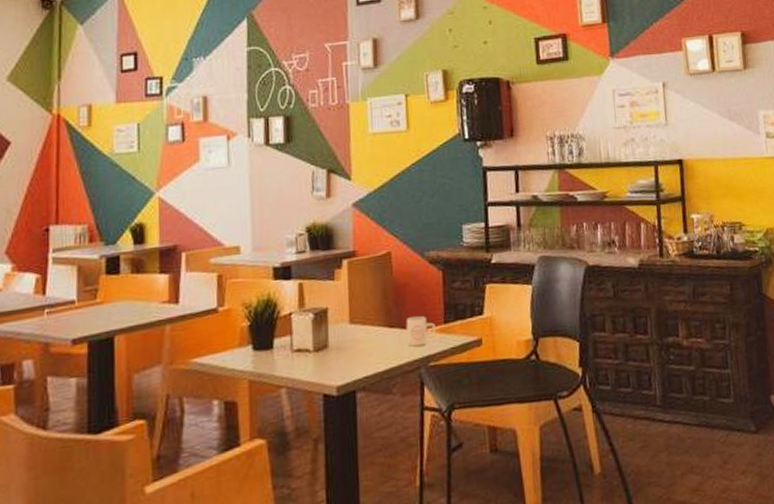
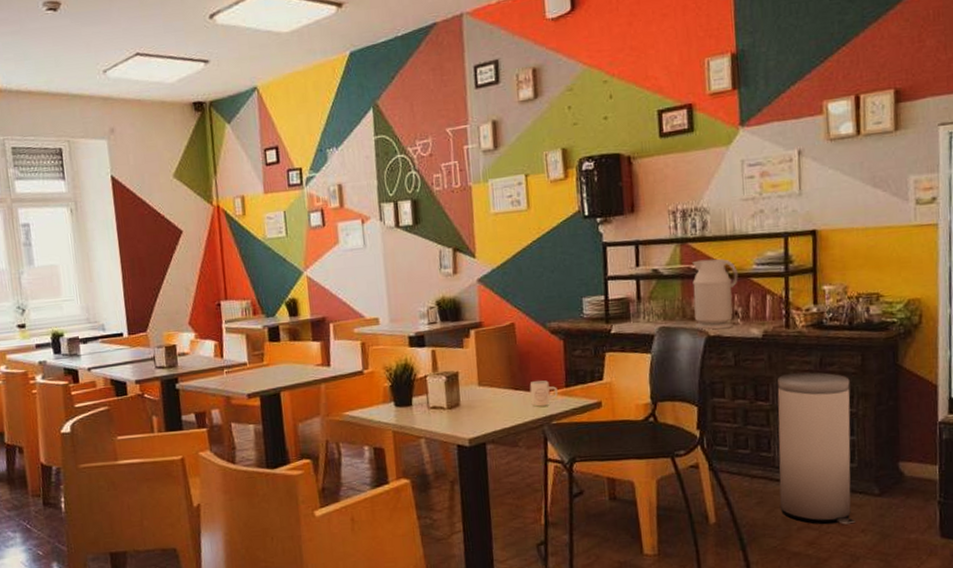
water jug: none [570,186,614,260] -> present [692,259,738,331]
pedal bin: none [654,302,736,468] -> present [776,372,856,526]

